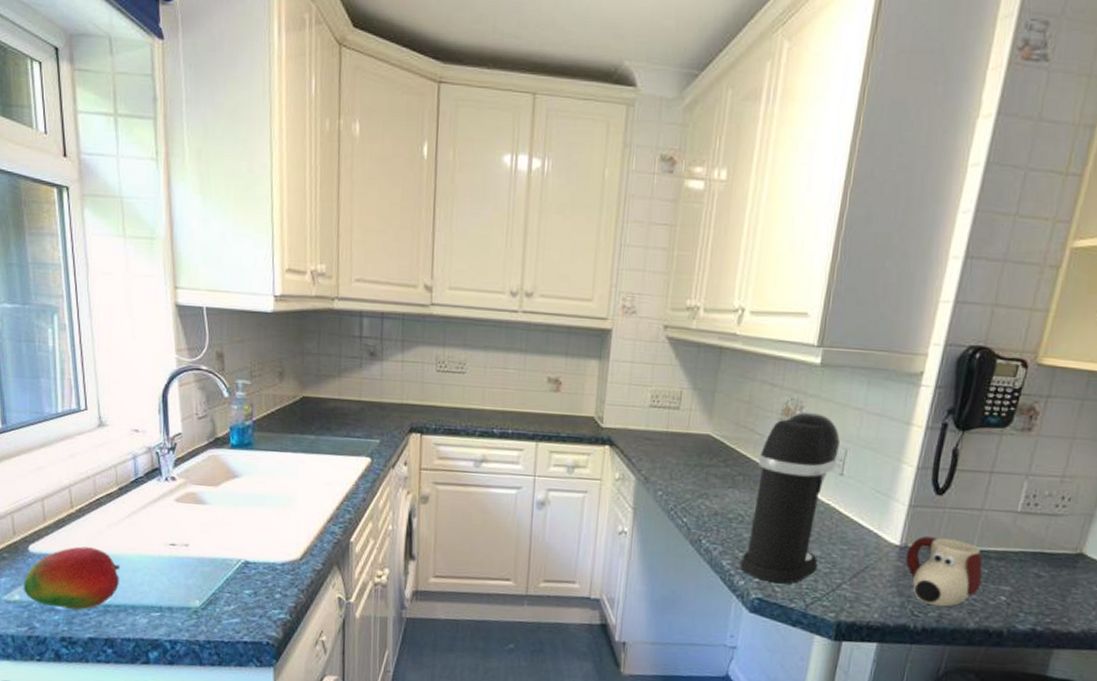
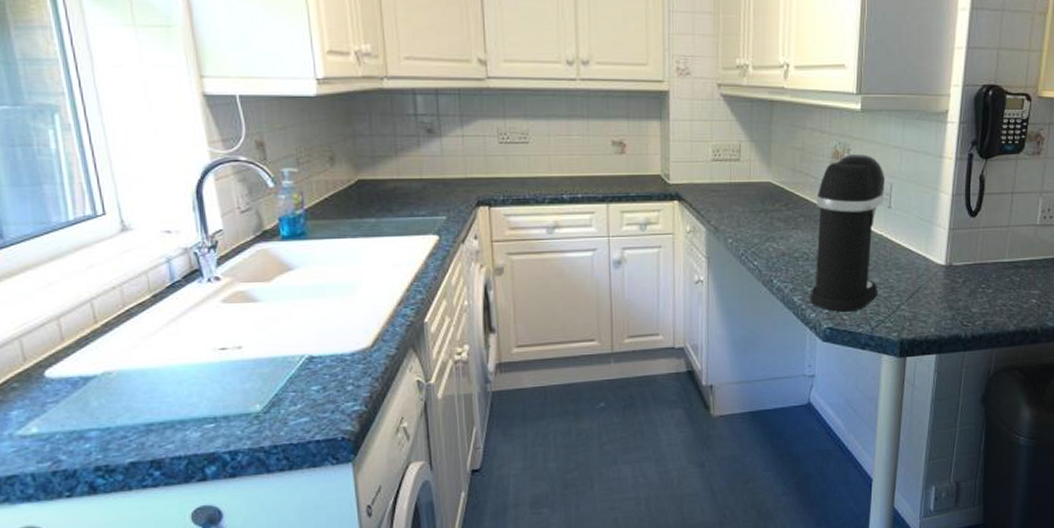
fruit: present [23,546,121,610] -> none [41,363,163,435]
mug: present [905,536,983,607] -> none [951,254,1015,315]

